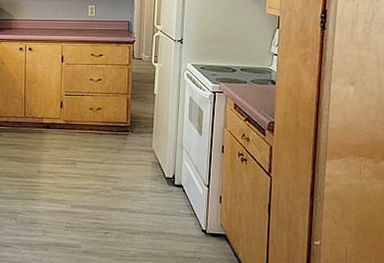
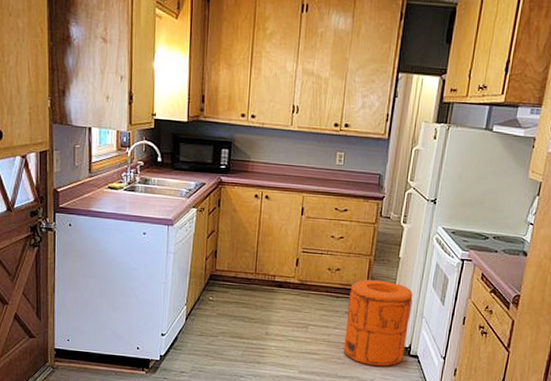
trash can: none [111,116,171,197] -> present [344,279,413,366]

